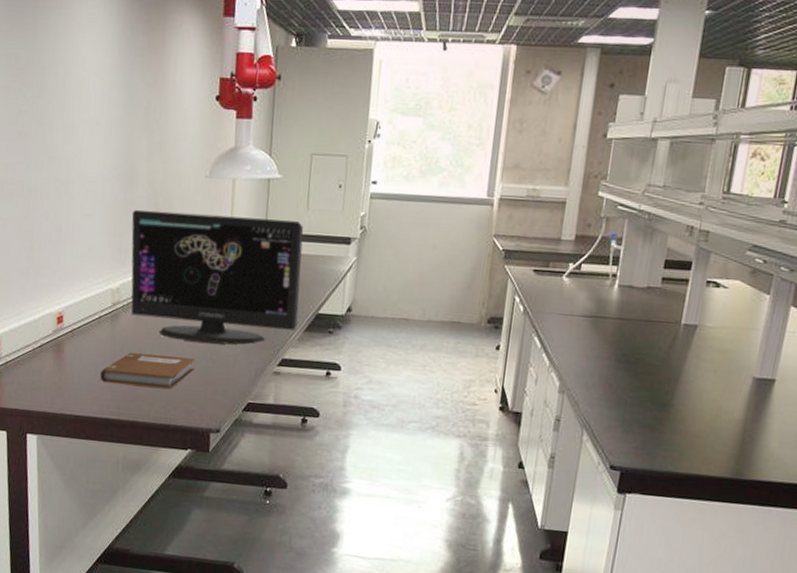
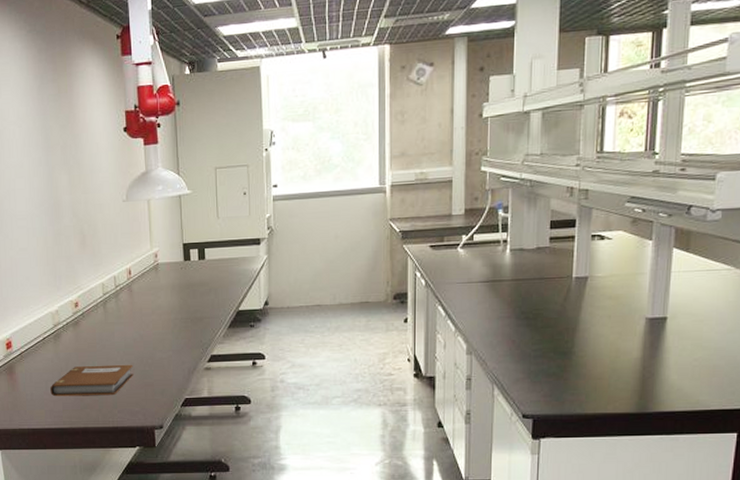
computer monitor: present [131,209,304,345] -> none [61,230,221,350]

